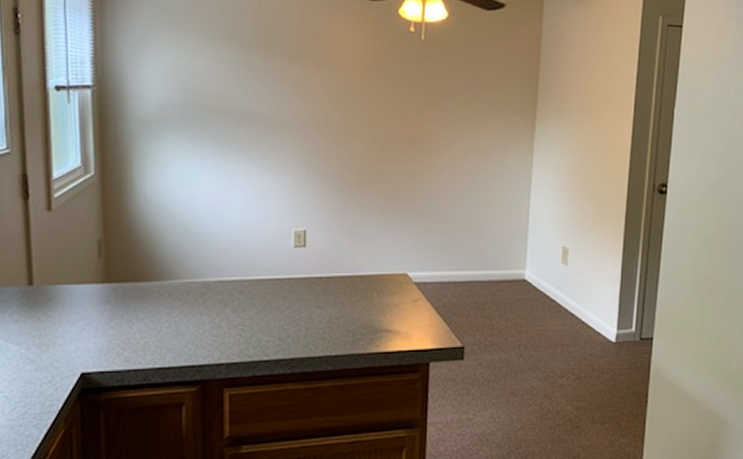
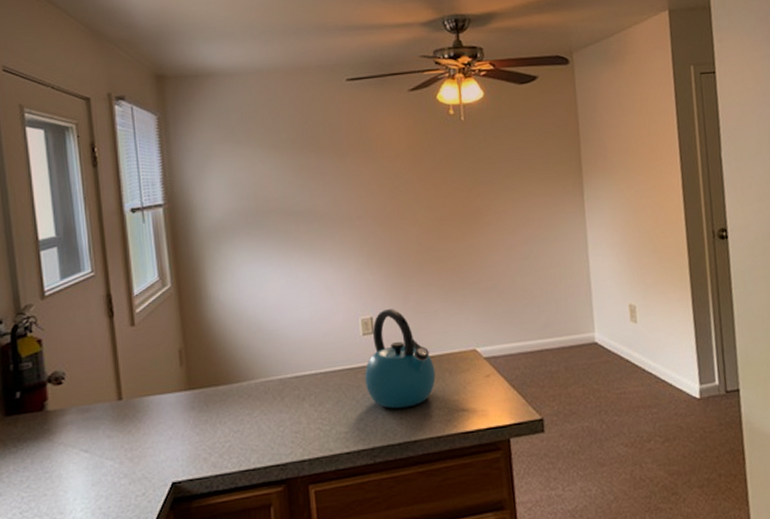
kettle: none [292,224,364,323] -> present [365,309,436,409]

